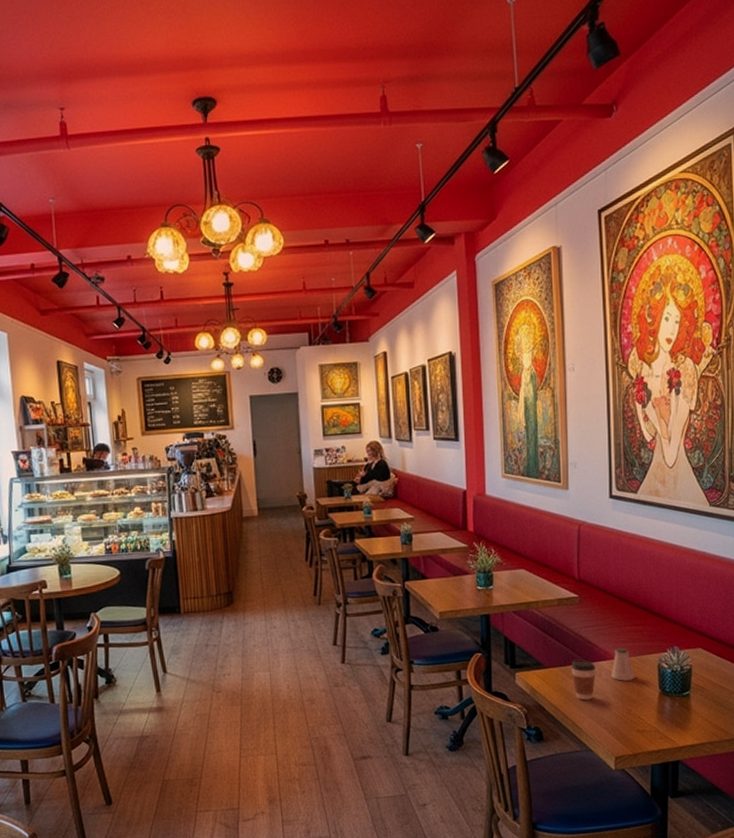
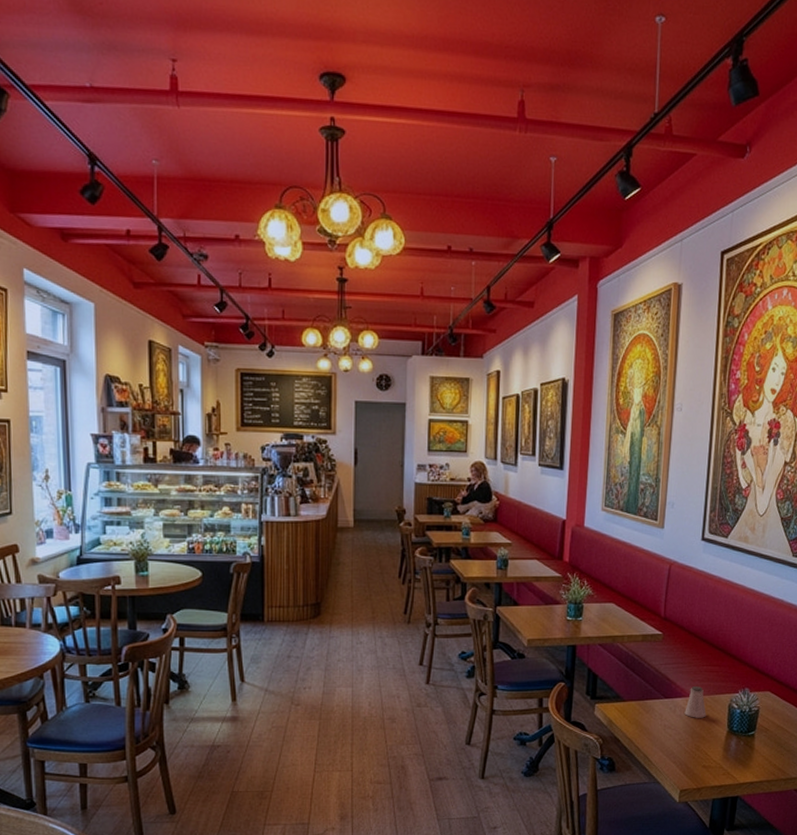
coffee cup: present [570,659,596,701] -> none [648,695,671,735]

